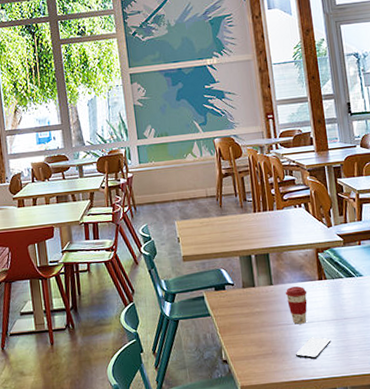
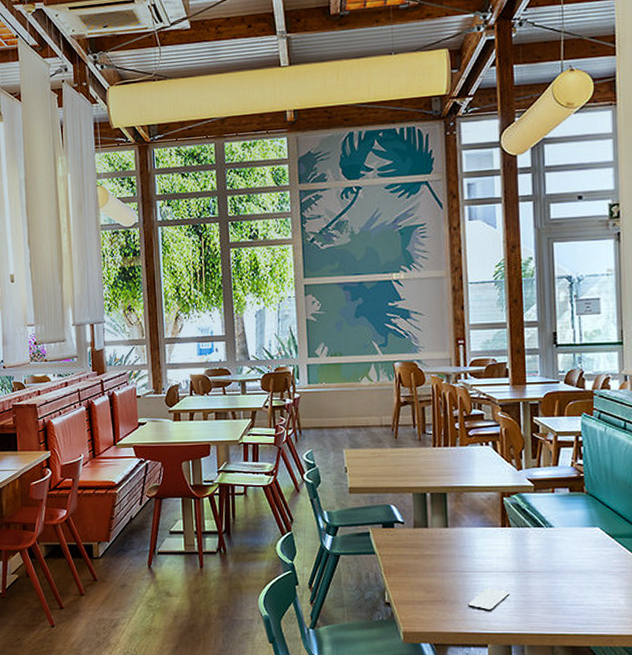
coffee cup: present [285,286,308,325] -> none [461,532,487,573]

